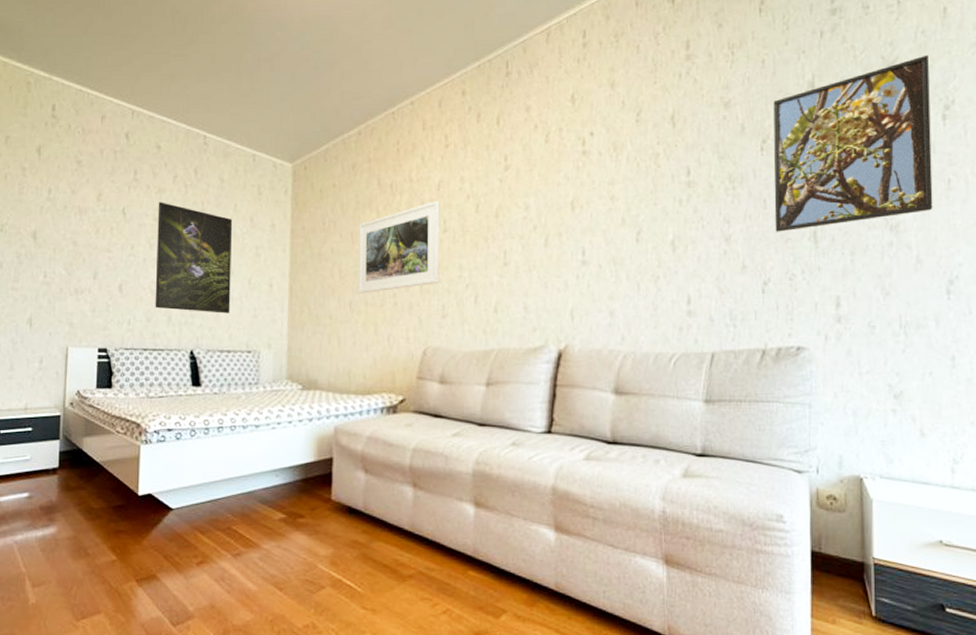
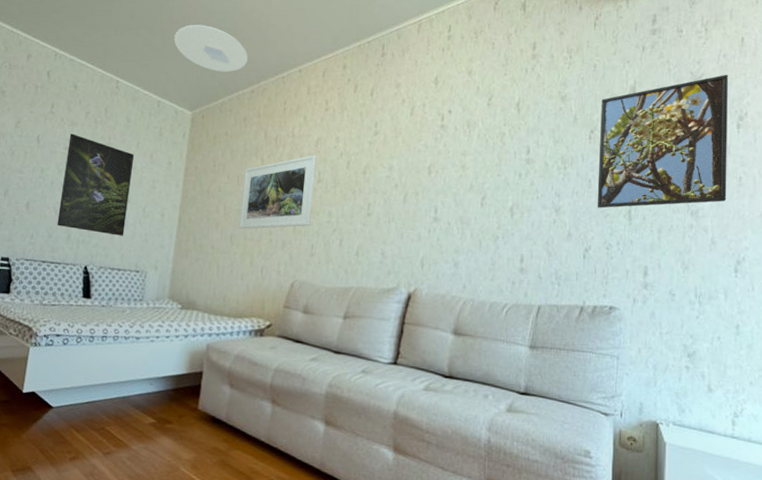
ceiling light: none [264,60,351,114] -> present [174,24,249,72]

